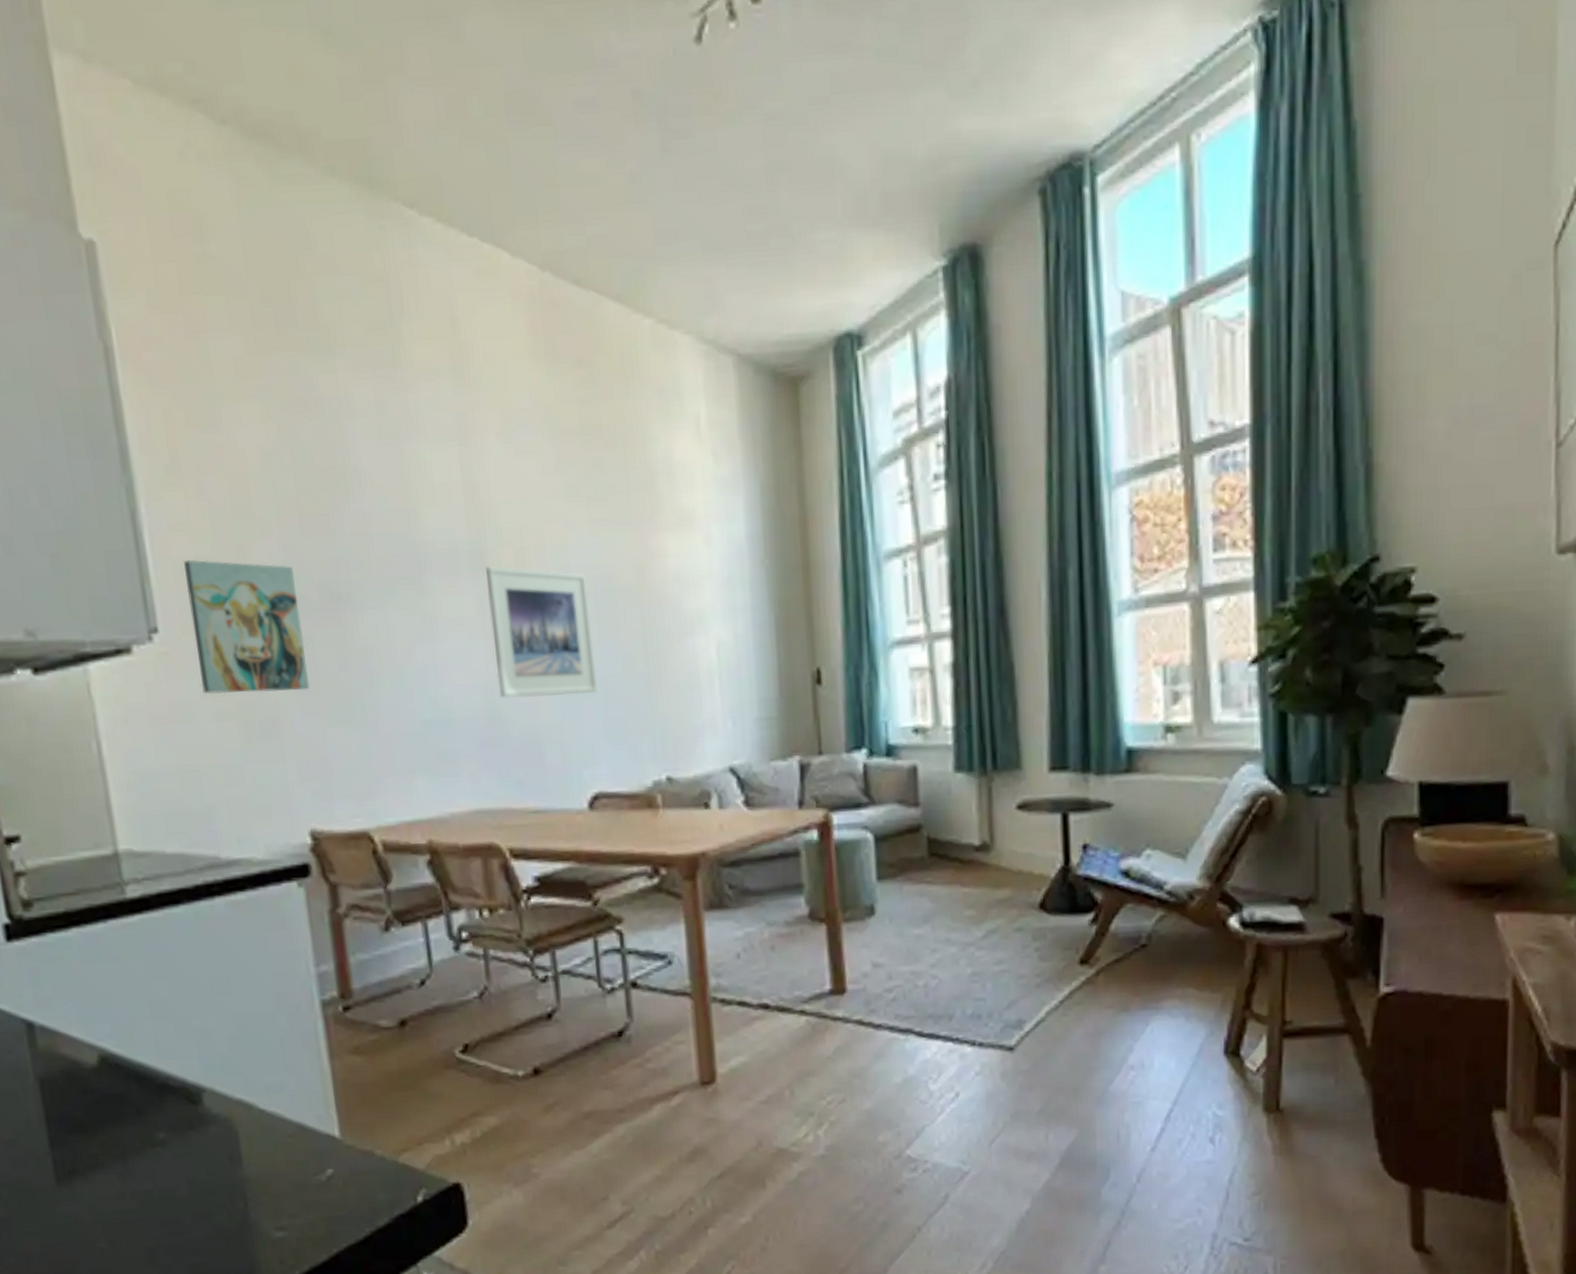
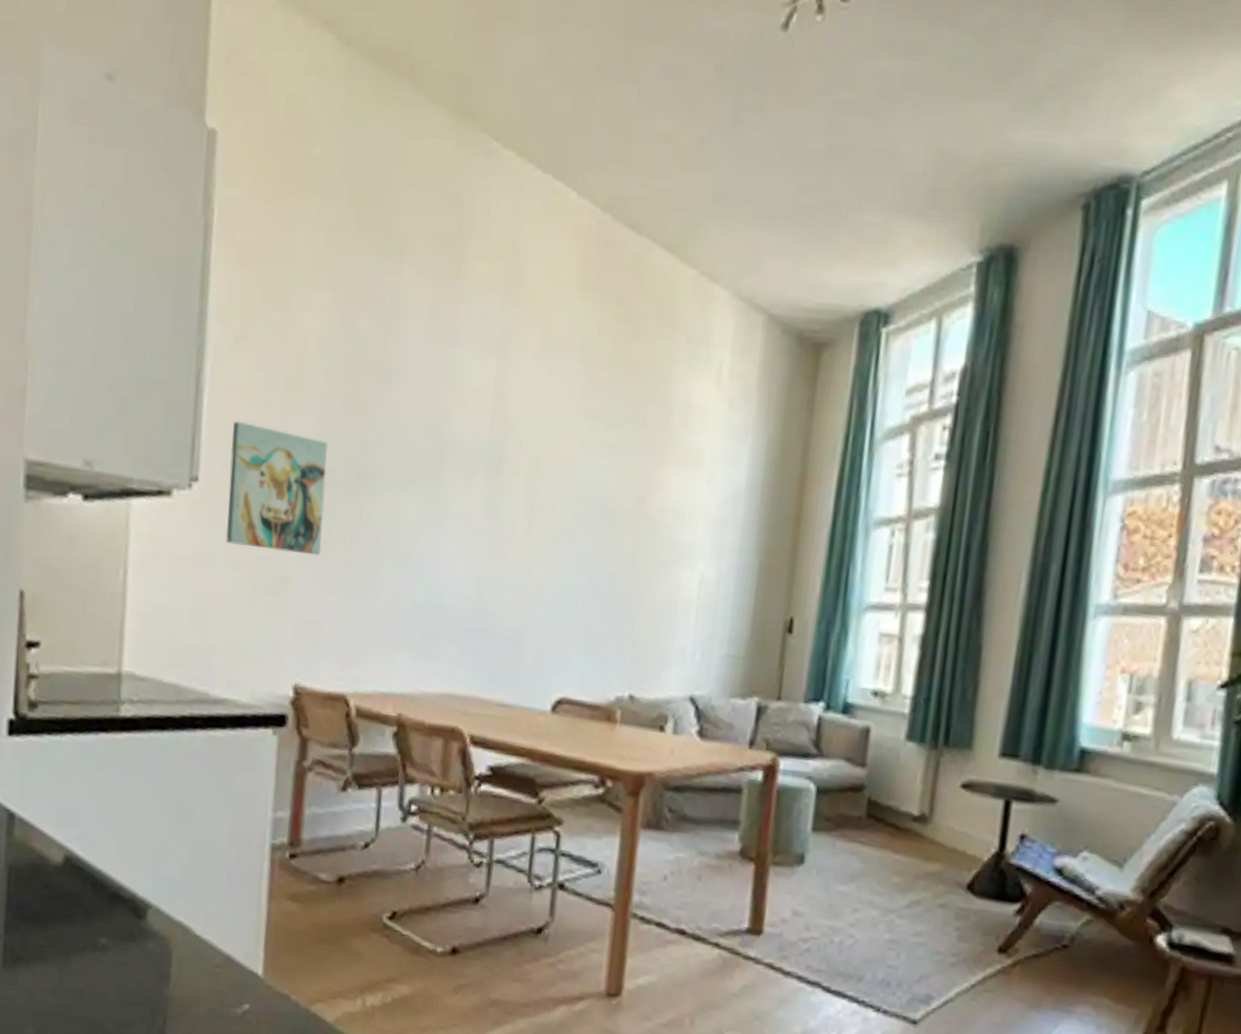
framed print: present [486,567,597,698] -> none [490,471,591,604]

